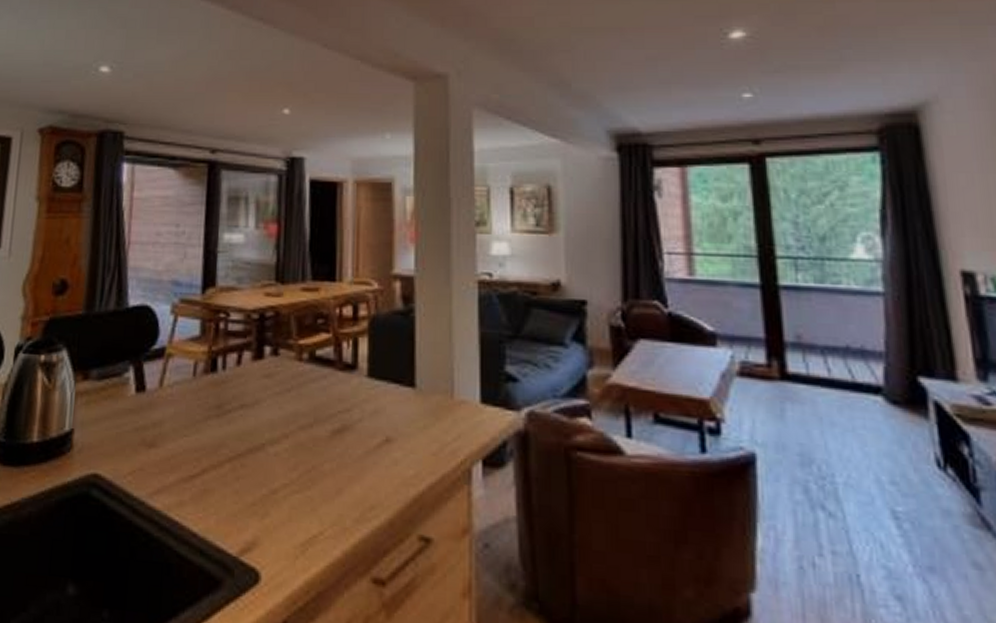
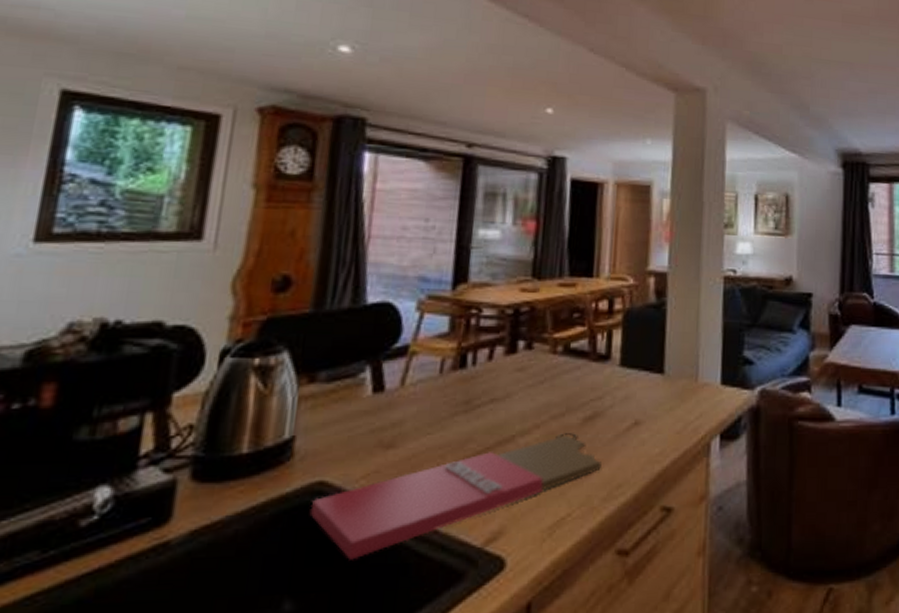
cutting board: none [87,444,352,554] -> present [309,432,602,560]

